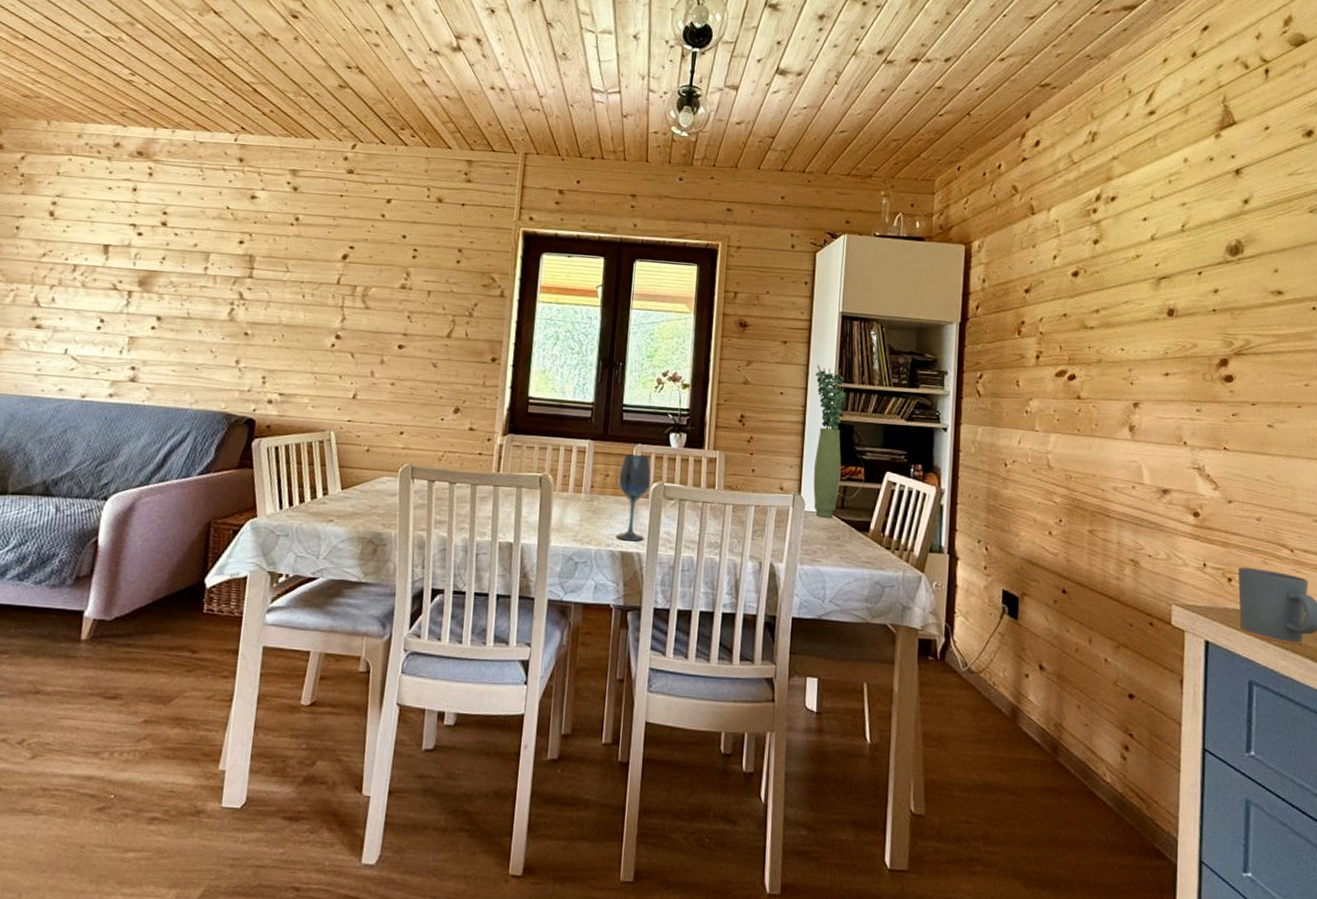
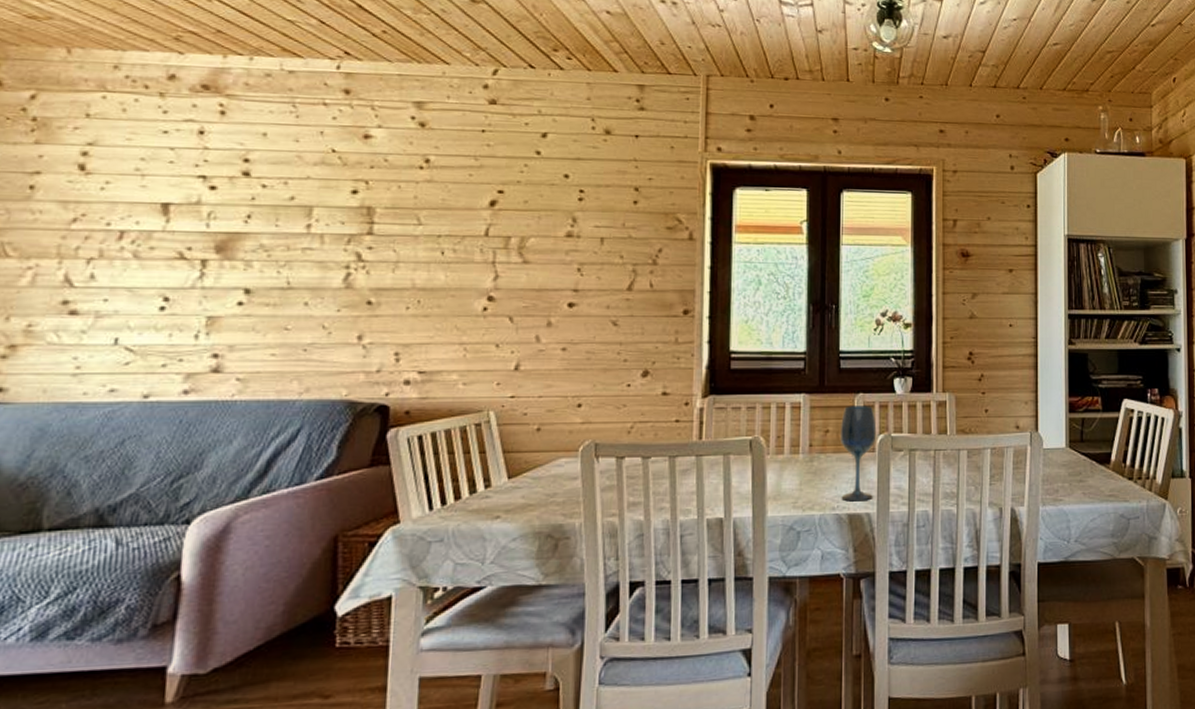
vase: present [813,365,847,519] -> none [1045,292,1078,455]

